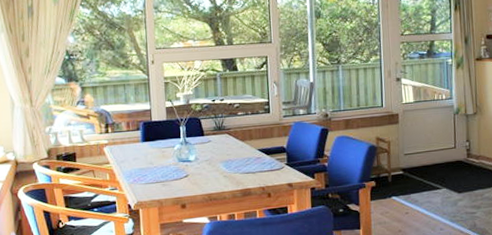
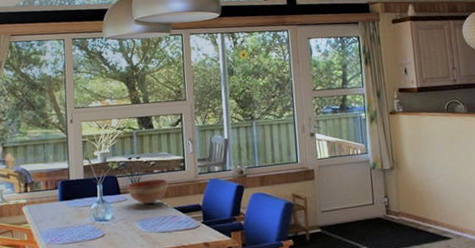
bowl: none [210,121,253,146] -> present [126,178,169,204]

